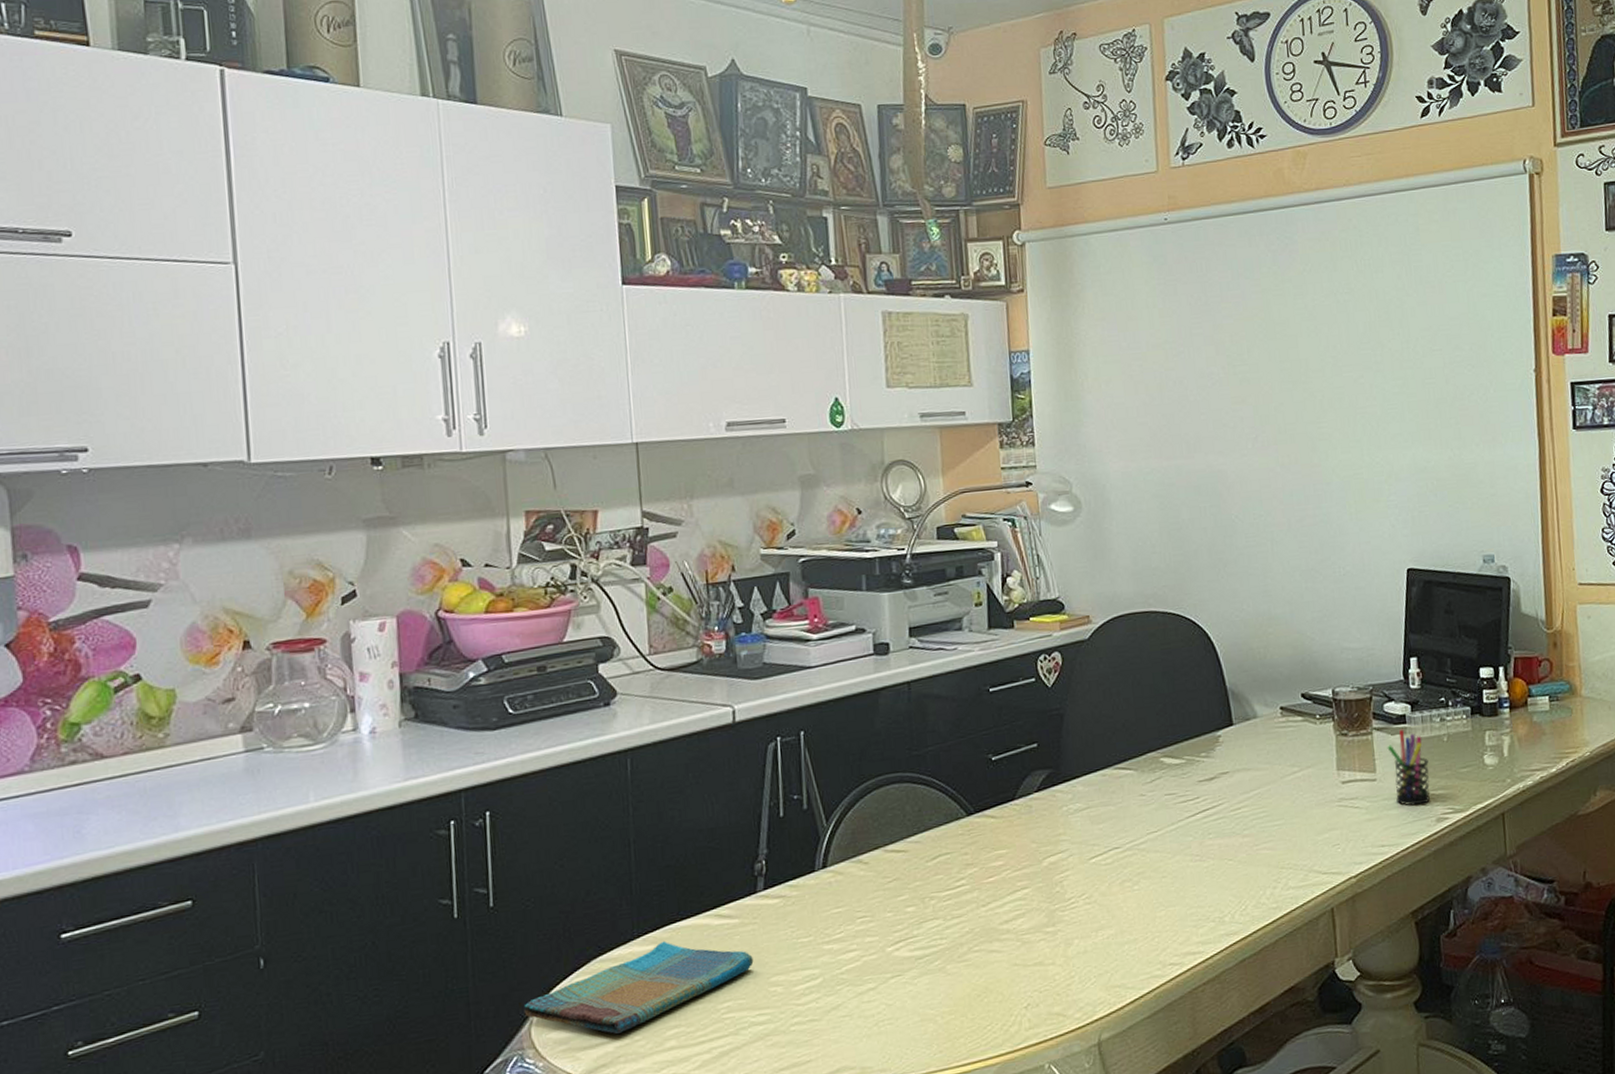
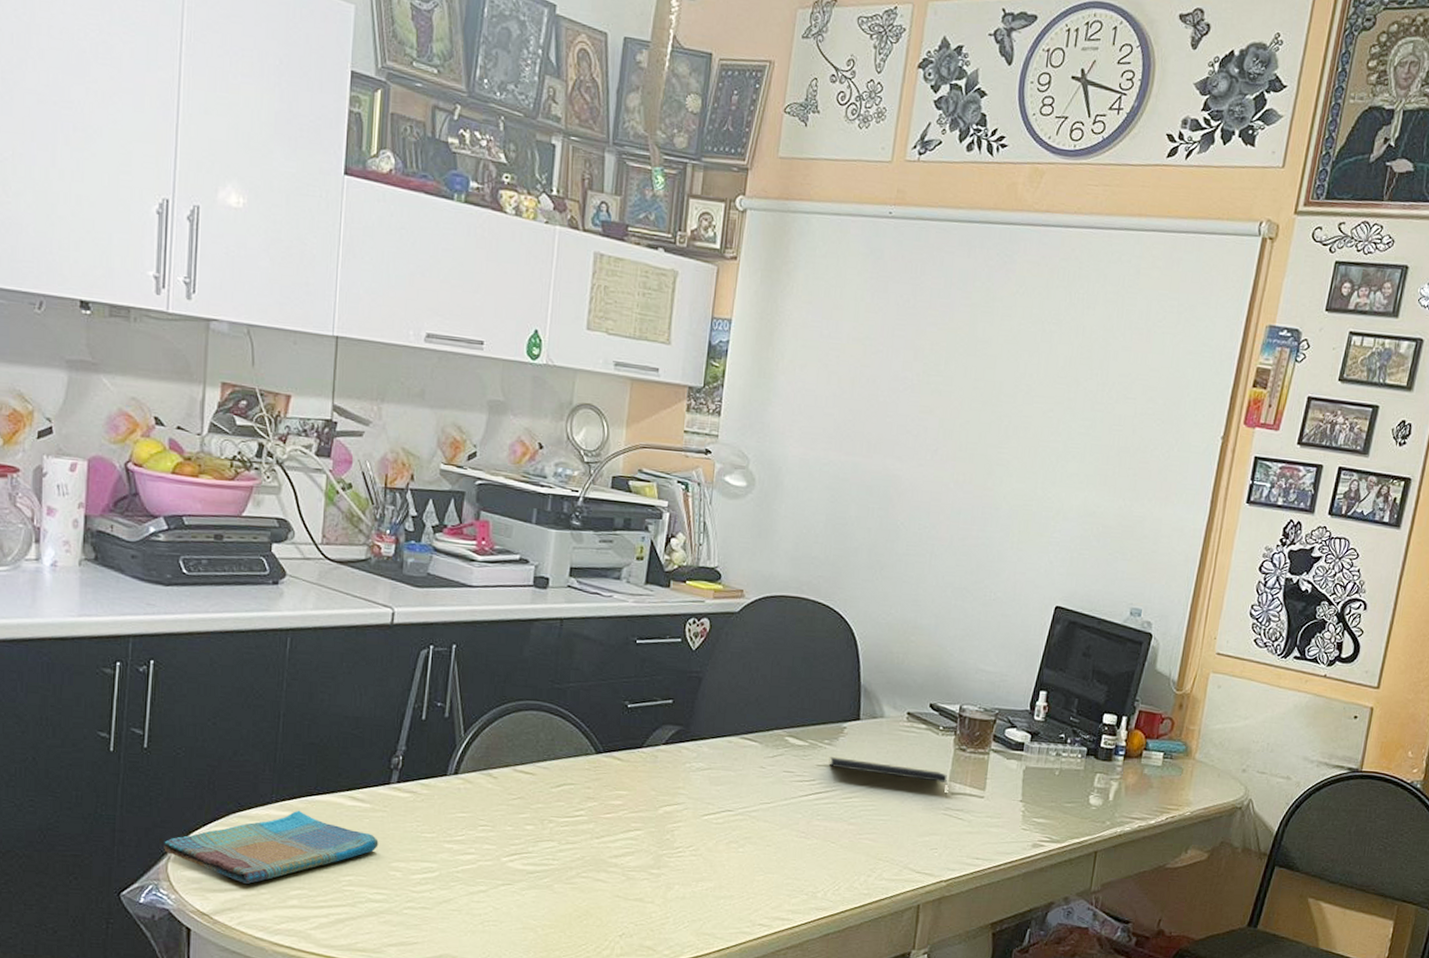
notepad: none [1209,762,1338,787] -> present [828,757,948,796]
pen holder: present [1387,729,1430,806] -> none [999,755,1037,829]

